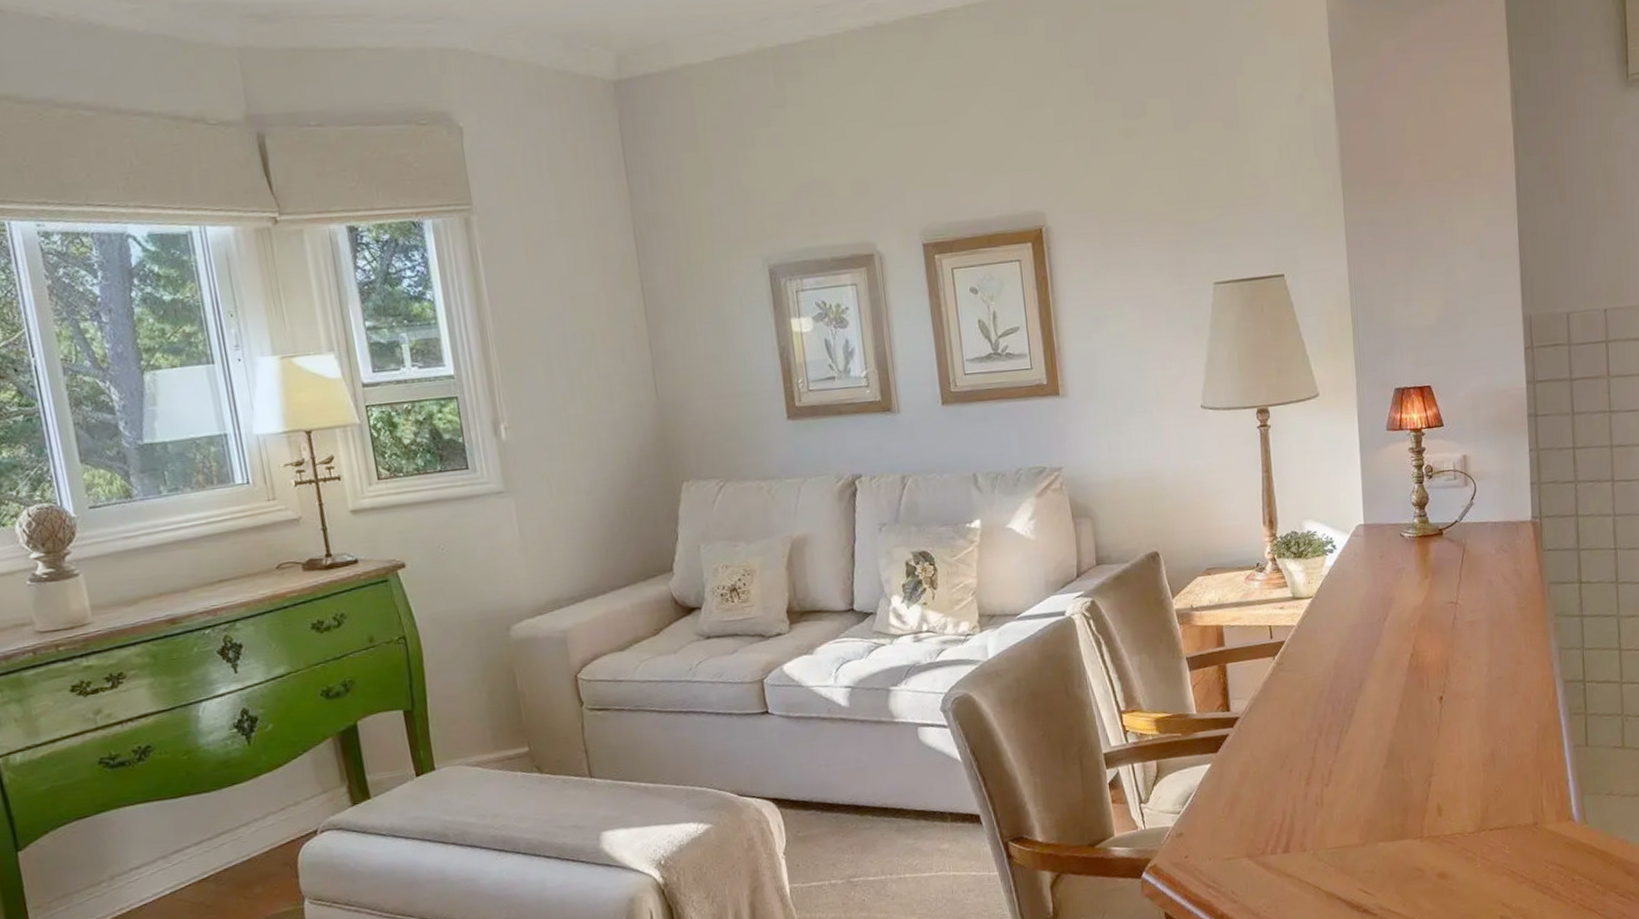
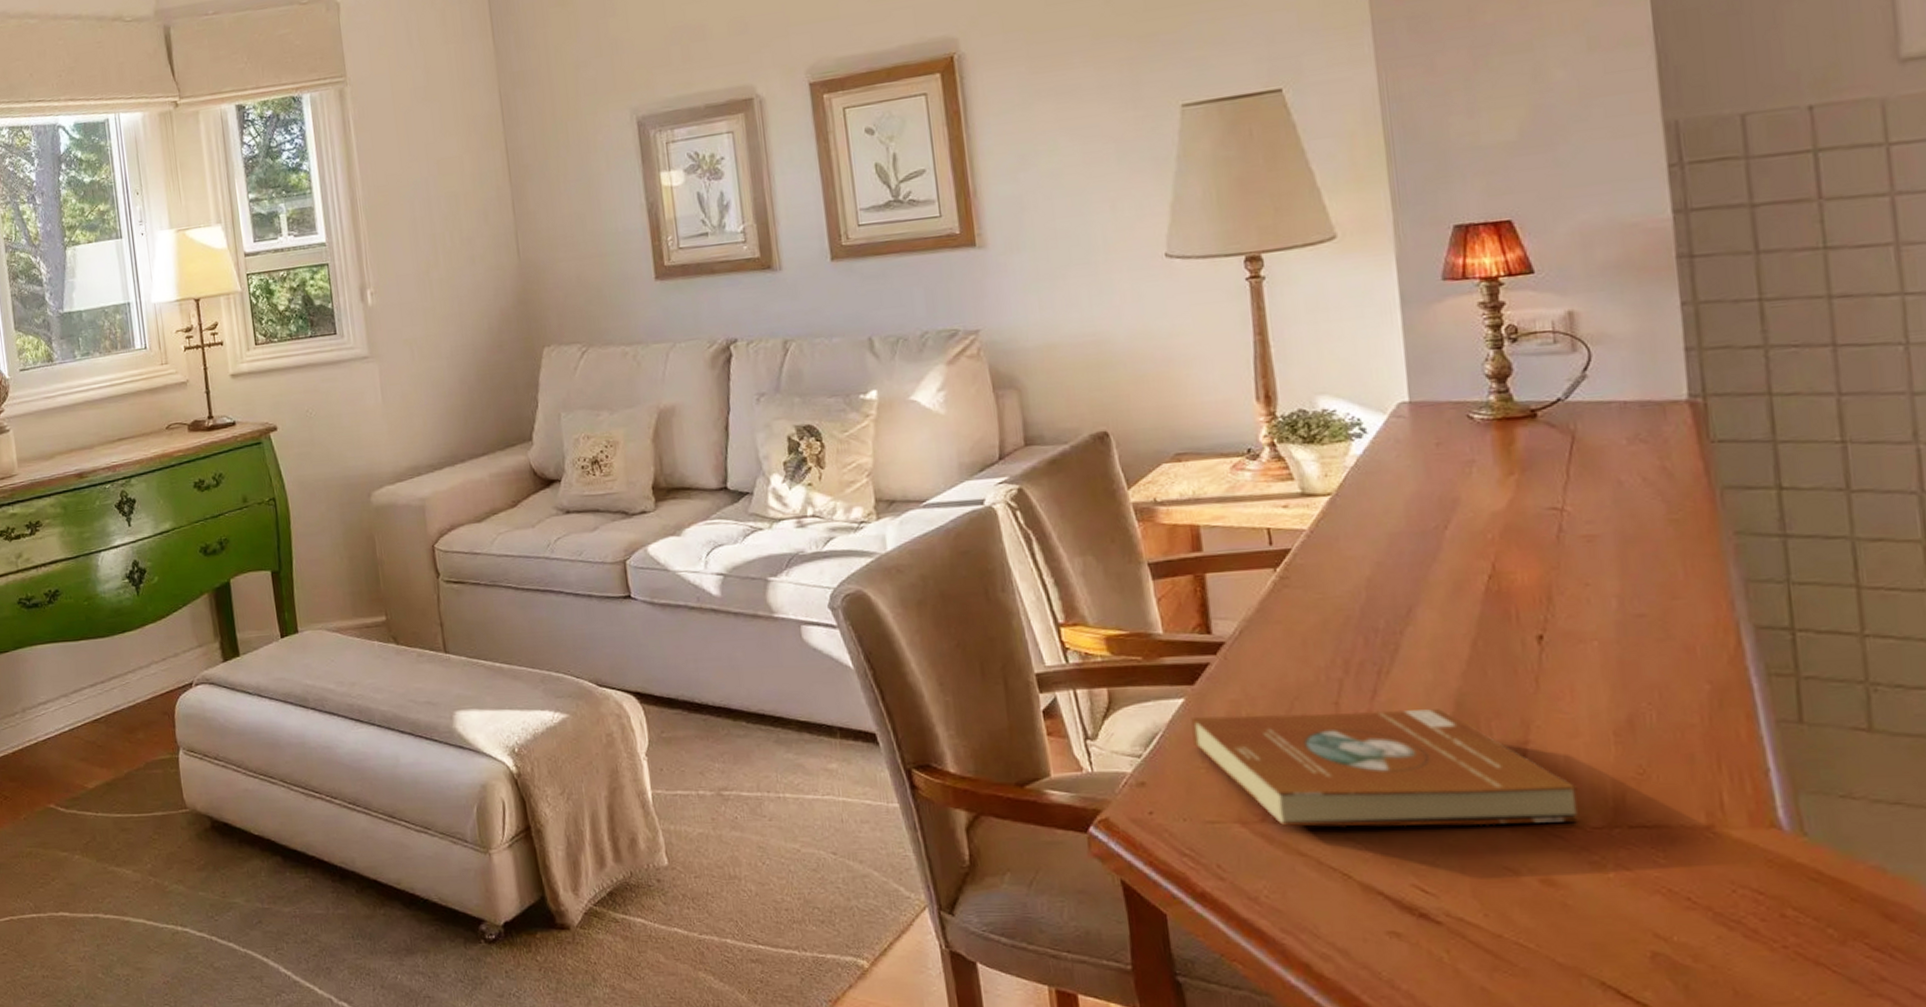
book: none [1215,756,1462,856] -> present [1191,709,1580,828]

